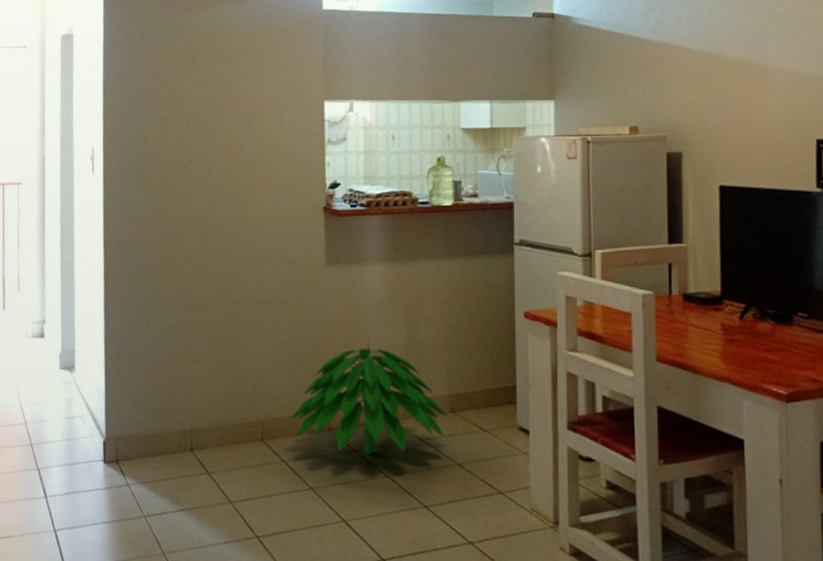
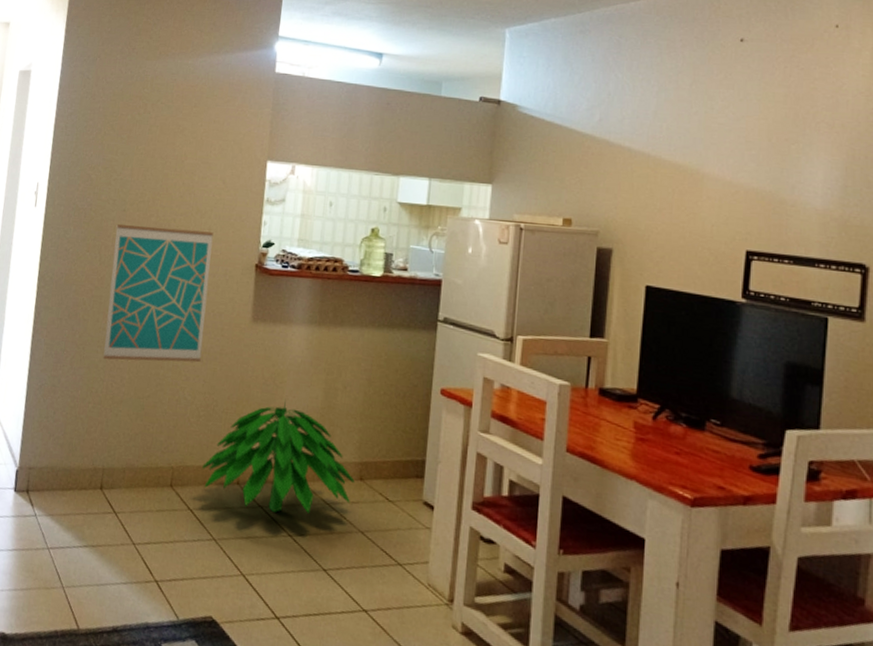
wall art: none [177,179,279,320] -> present [103,224,214,363]

